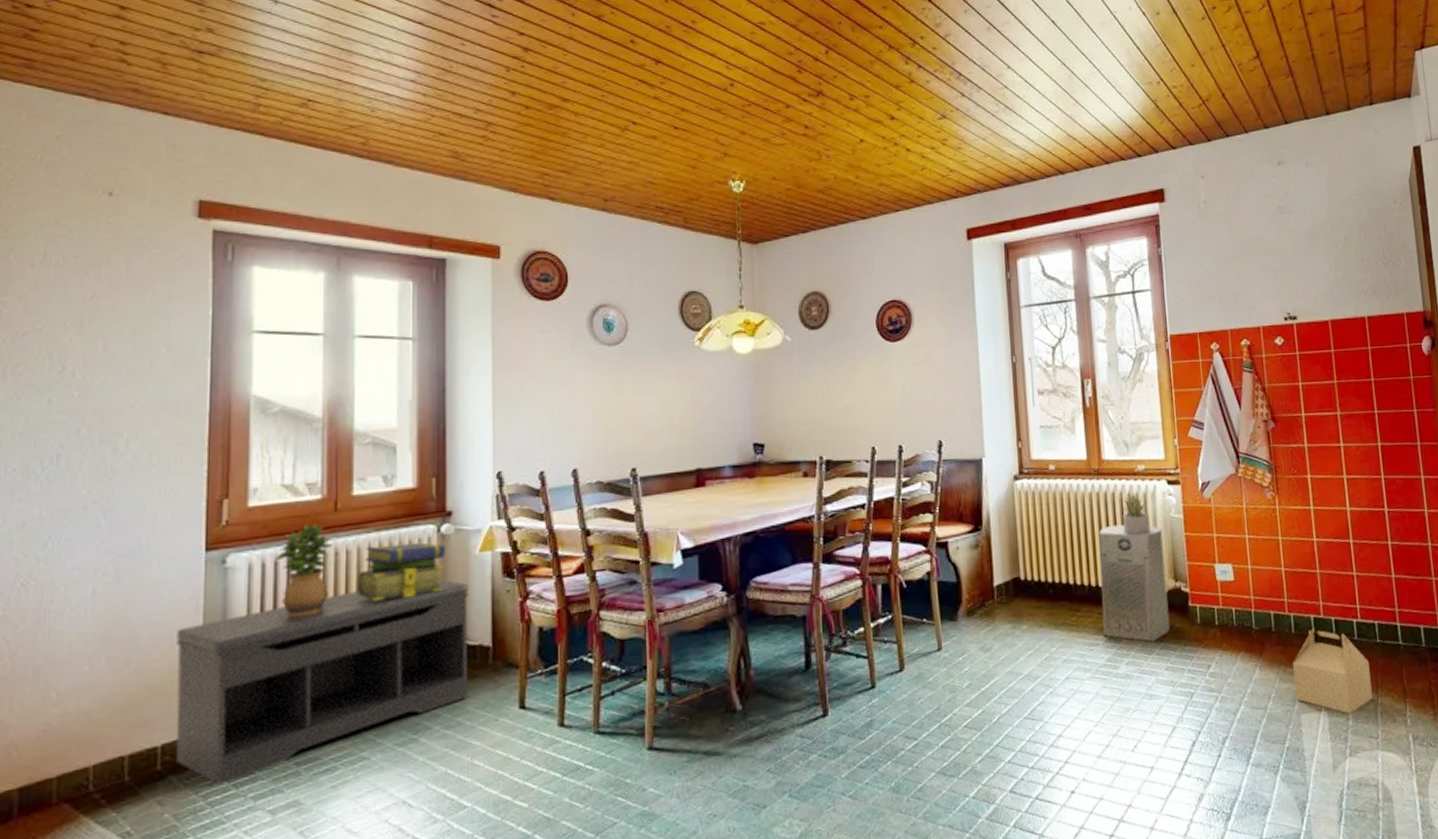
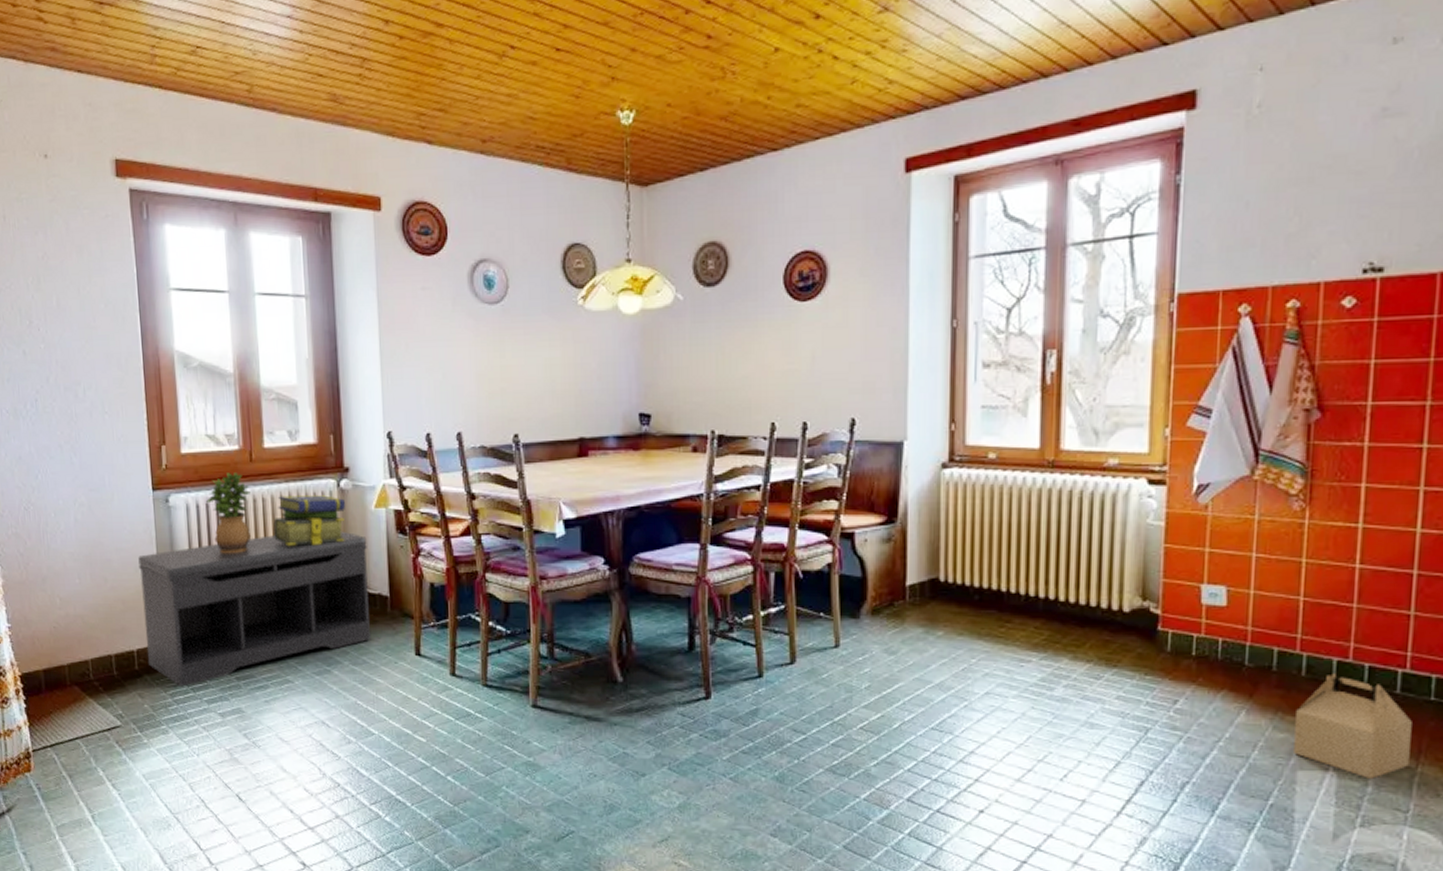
air purifier: present [1099,524,1170,642] -> none [1039,528,1133,666]
succulent plant: present [1122,493,1151,536] -> none [1079,492,1118,543]

